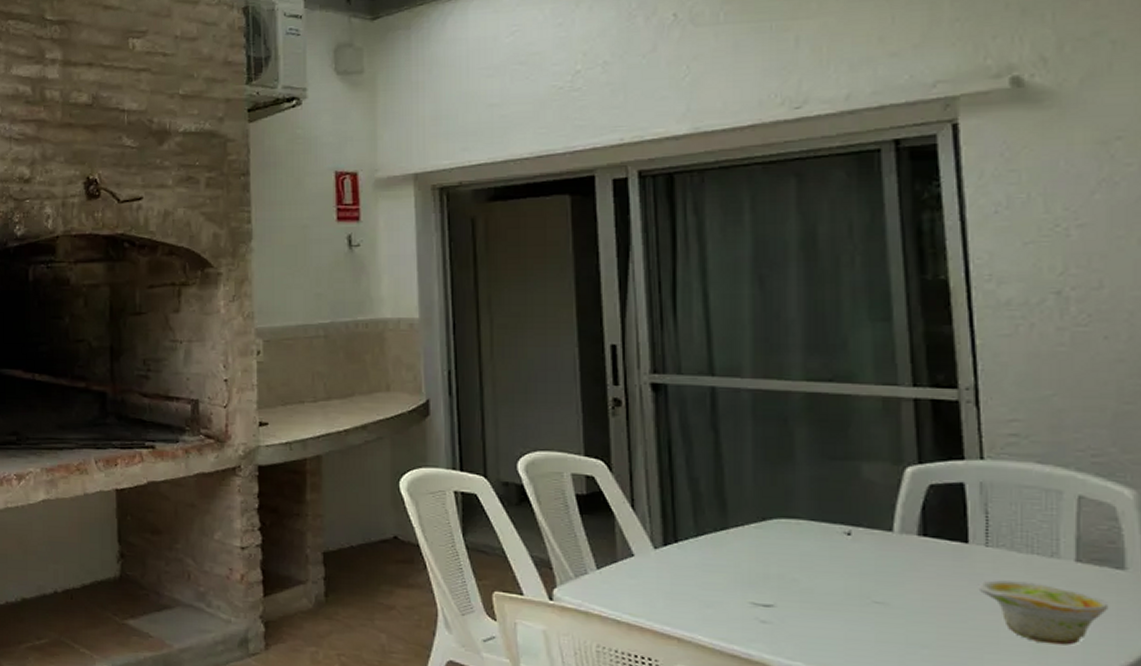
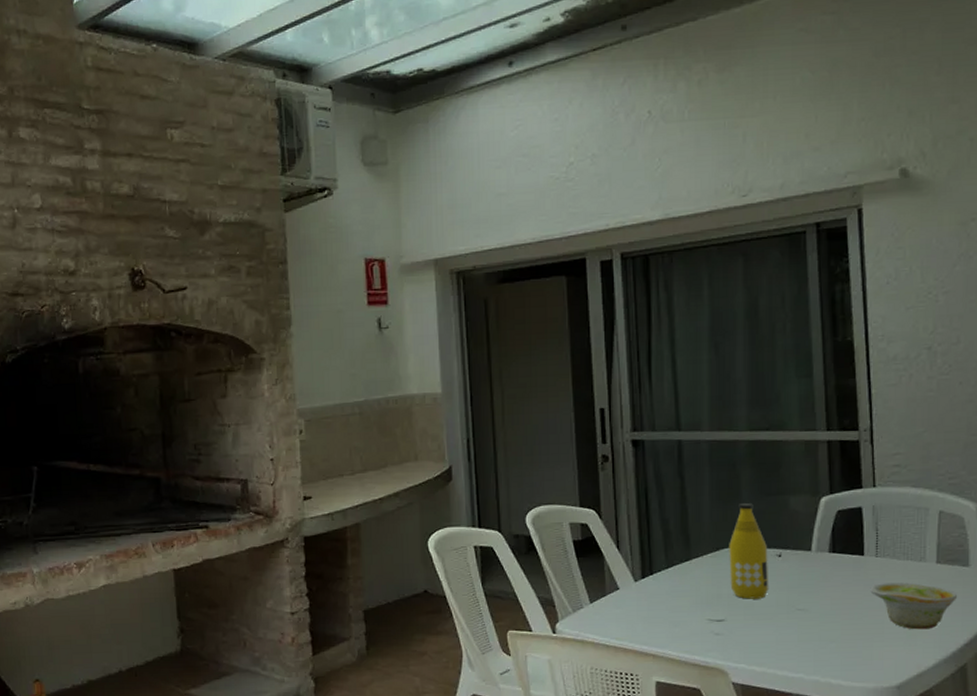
bottle: none [779,467,835,584] -> present [729,503,769,599]

